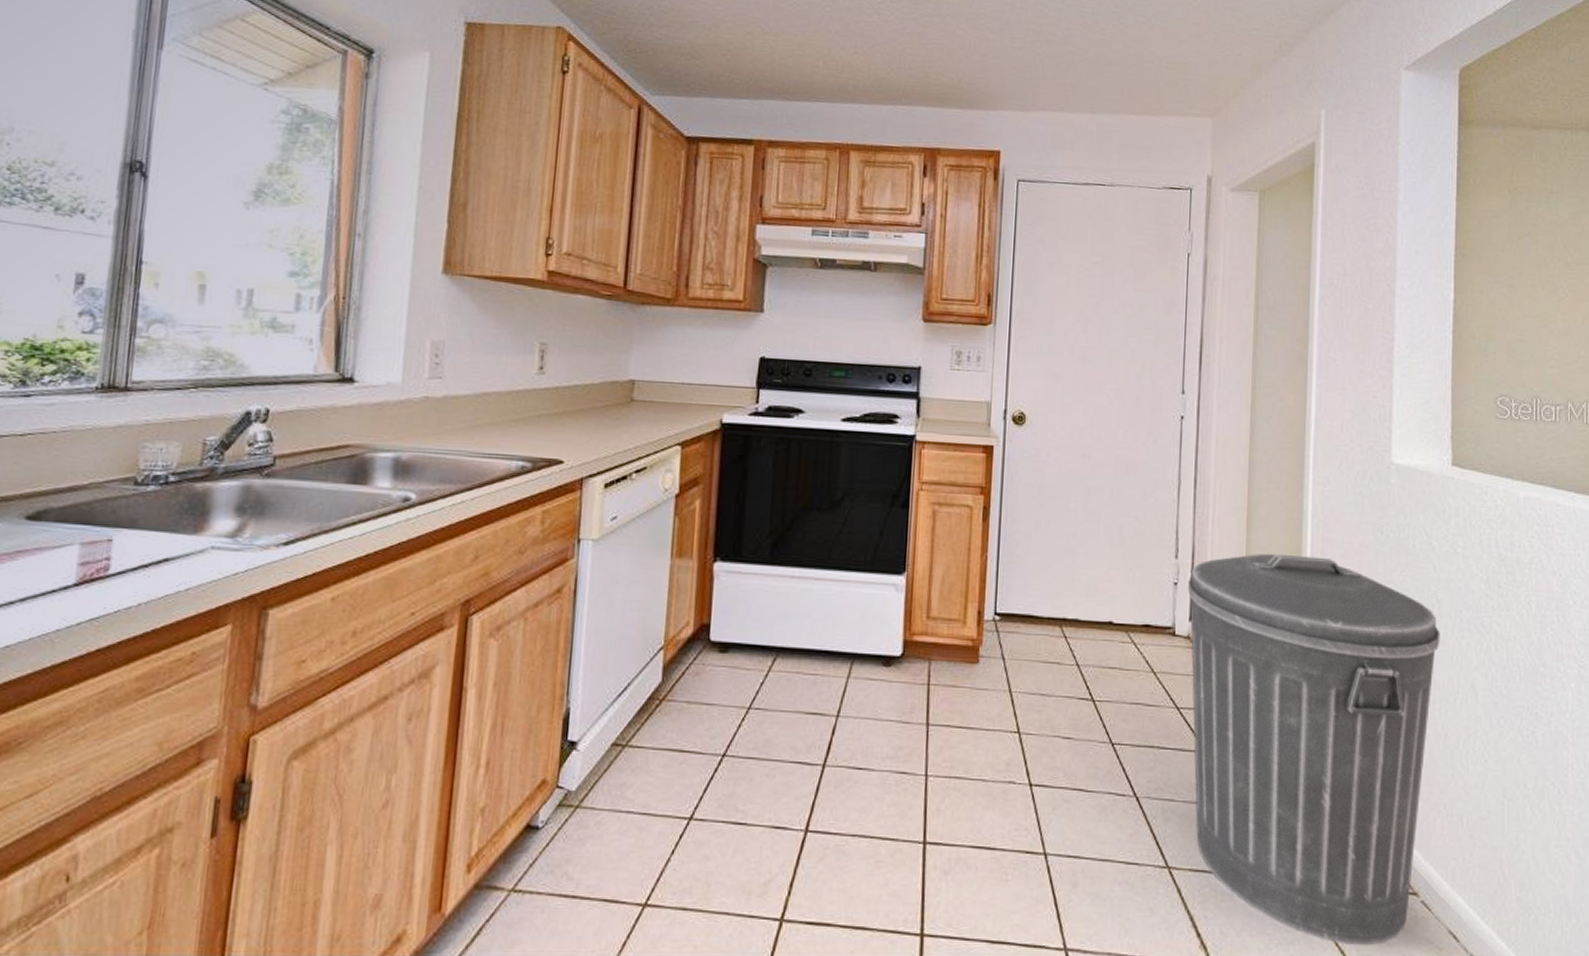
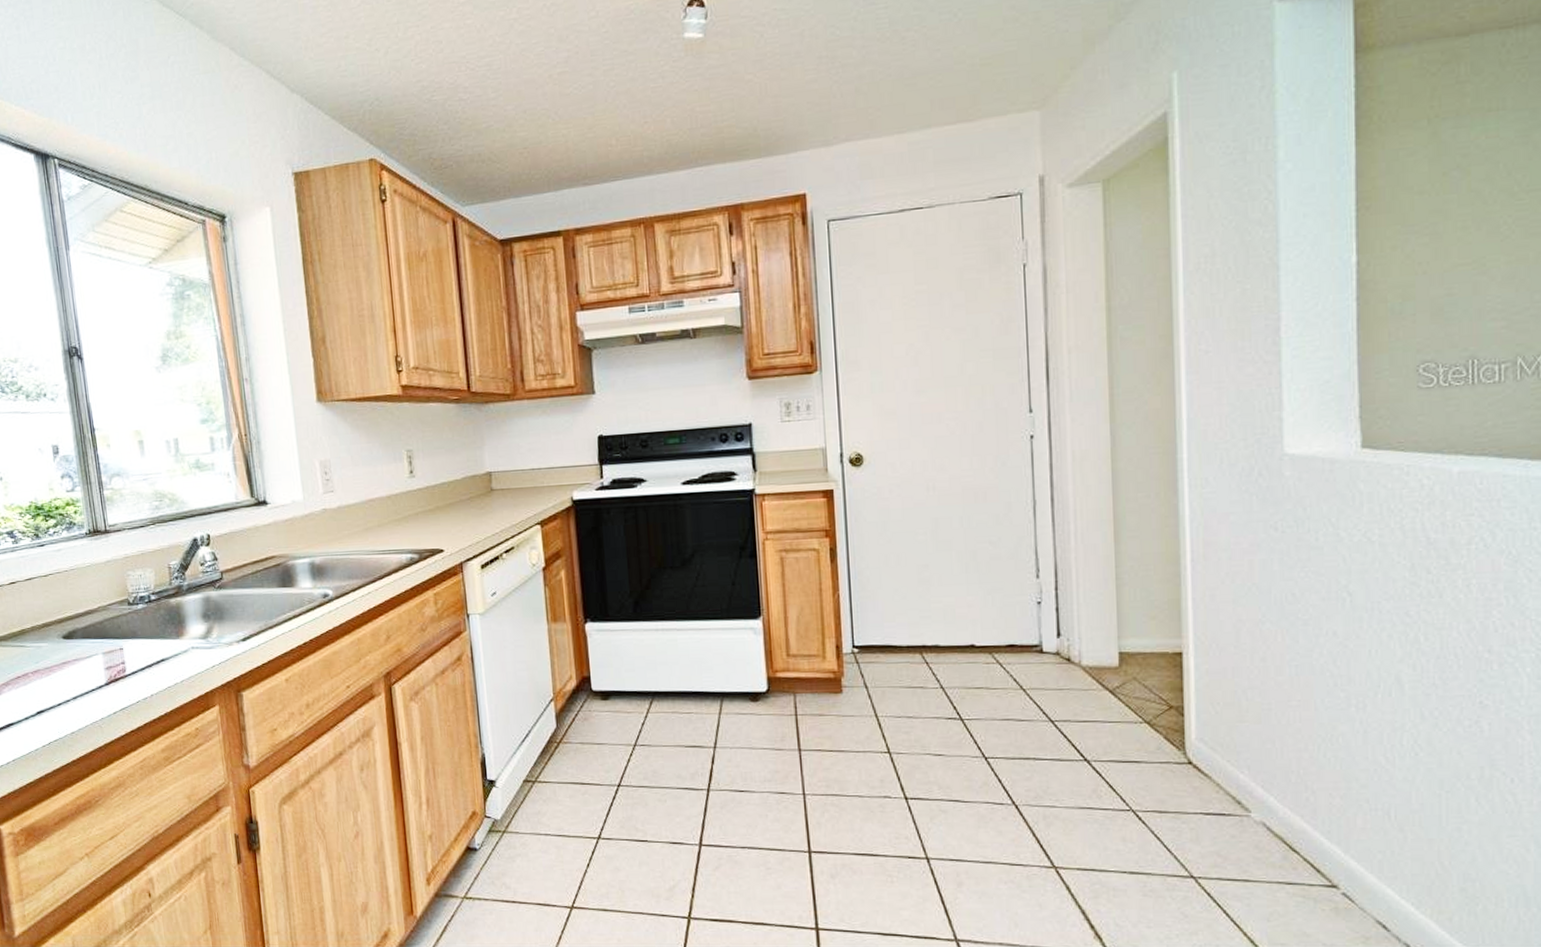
trash can: present [1187,553,1441,946] -> none [1052,561,1354,936]

